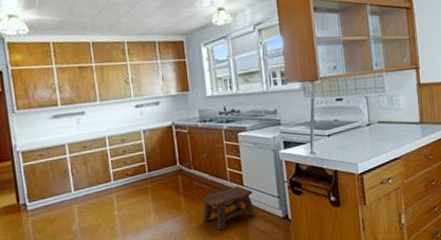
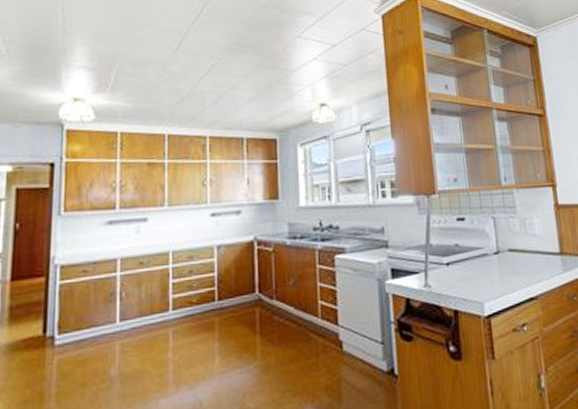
stool: present [200,186,257,230] -> none [282,325,353,386]

